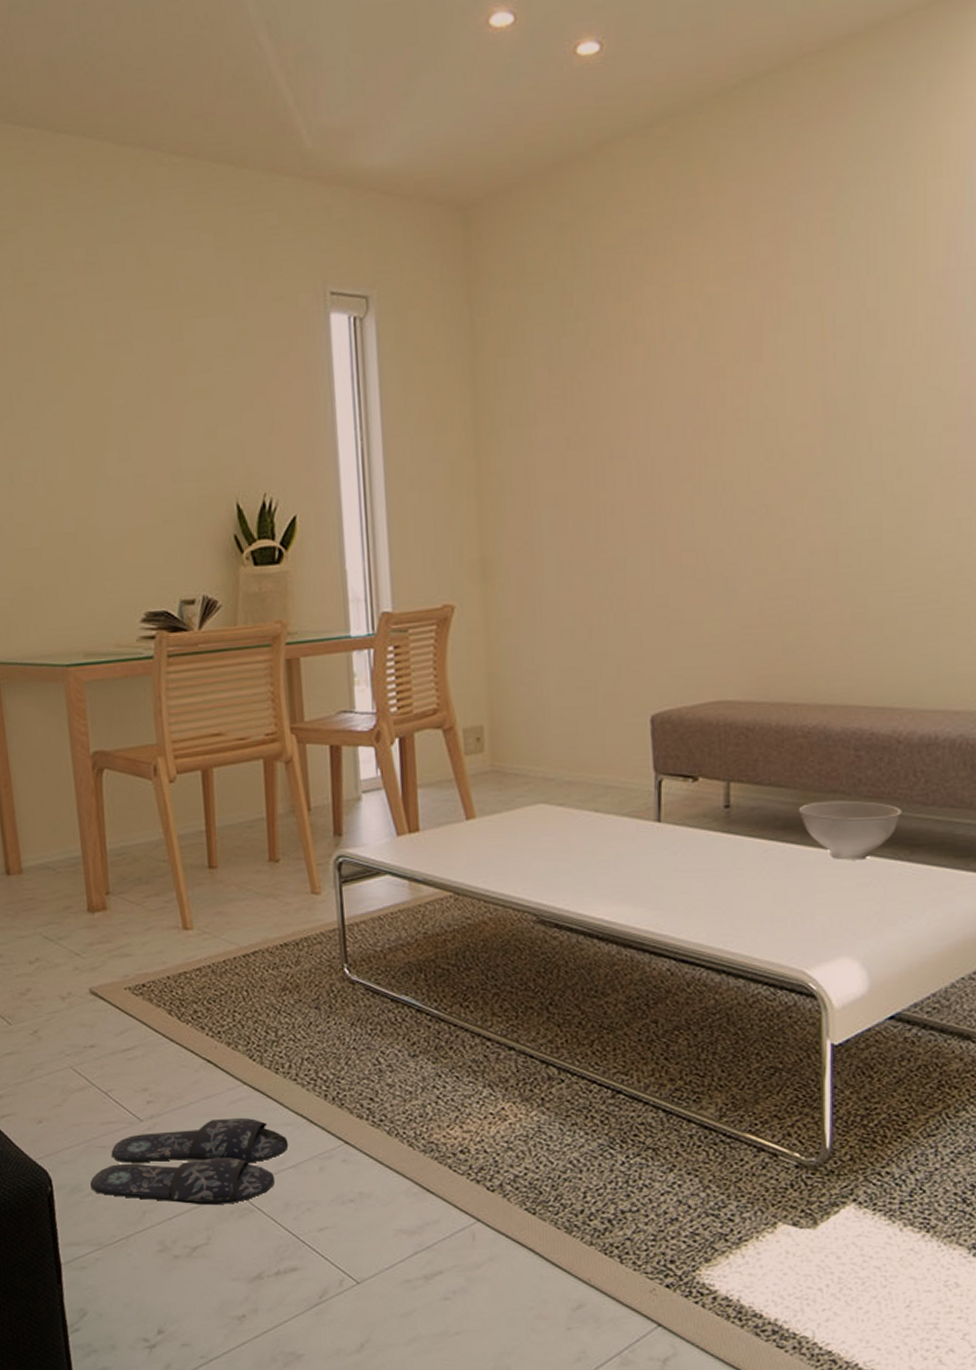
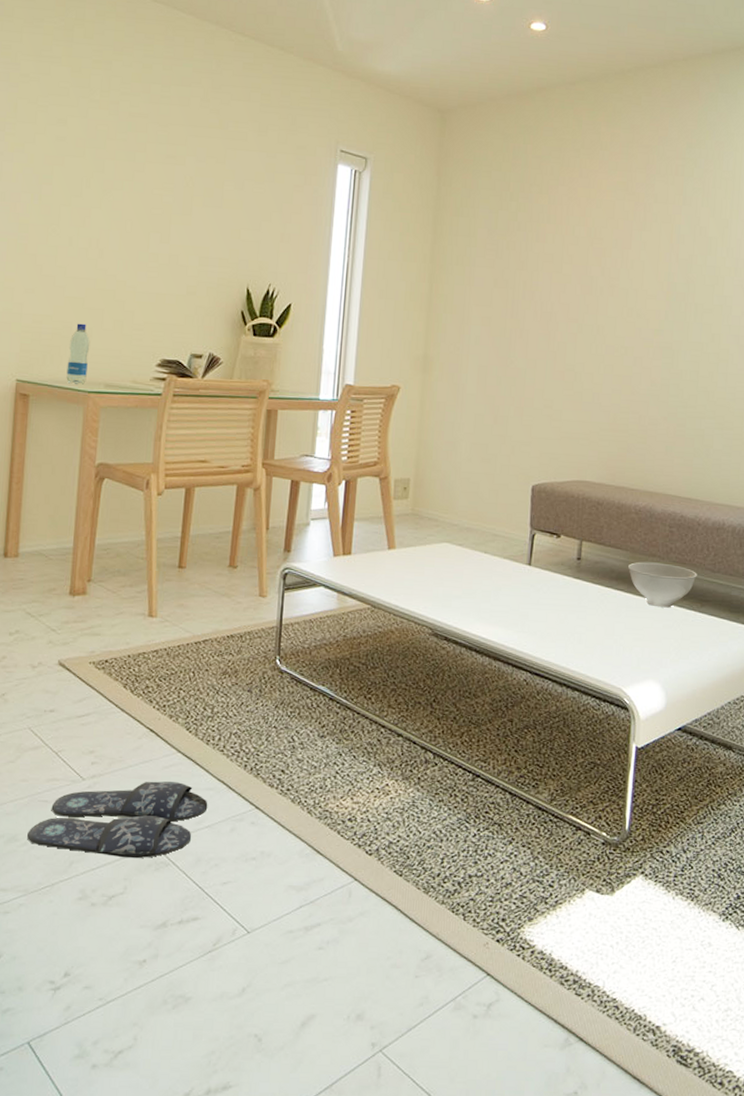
bottle: none [33,580,61,658] -> present [66,323,91,385]

